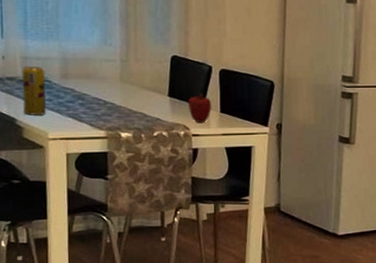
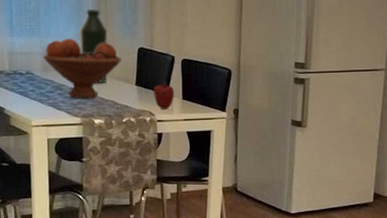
beverage can: present [21,67,46,115] -> none [9,61,30,105]
fruit bowl: none [62,44,153,110] -> present [43,39,122,99]
bottle: none [104,13,137,93] -> present [79,9,108,83]

